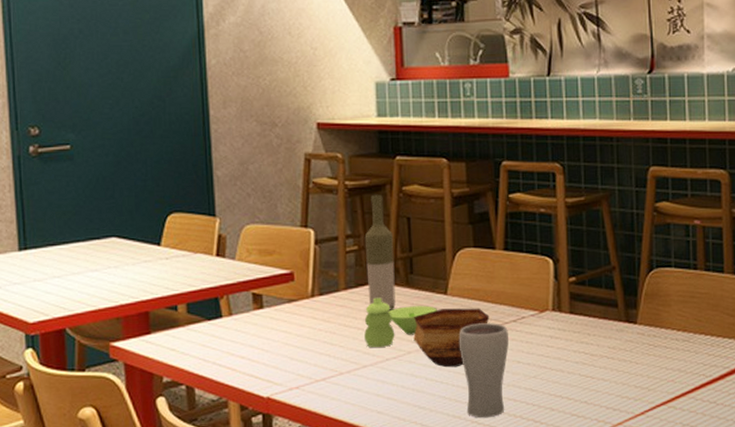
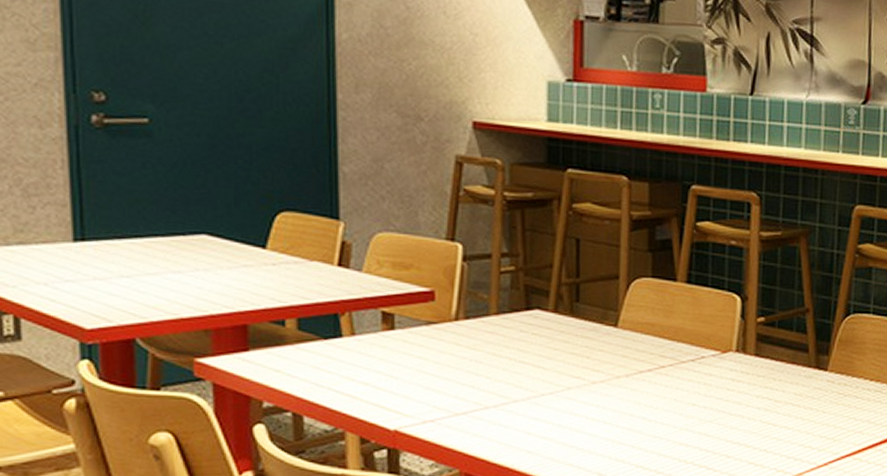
bottle: present [364,194,396,310] -> none [523,210,559,341]
condiment set: present [364,297,437,347] -> none [517,325,605,381]
bowl: present [413,308,490,368] -> none [575,342,665,407]
drinking glass: present [458,323,509,418] -> none [627,361,685,463]

